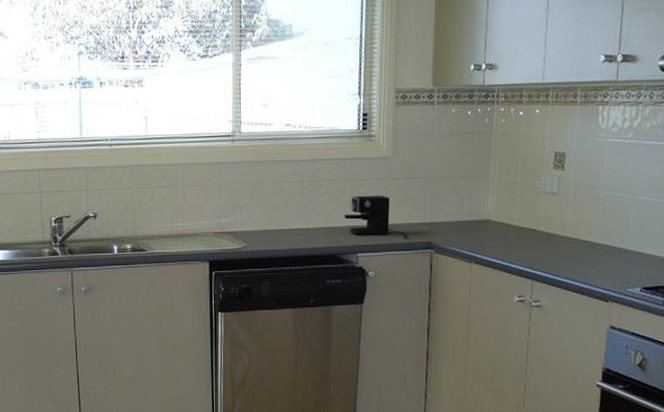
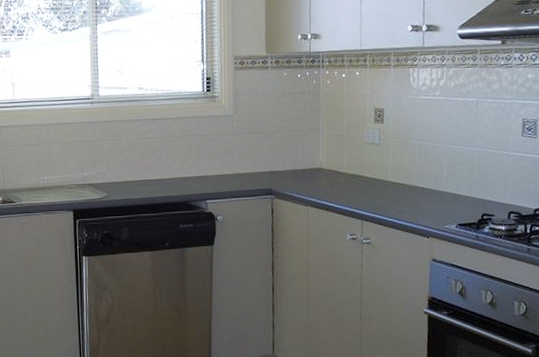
coffee maker: present [344,195,408,238] -> none [193,148,251,186]

